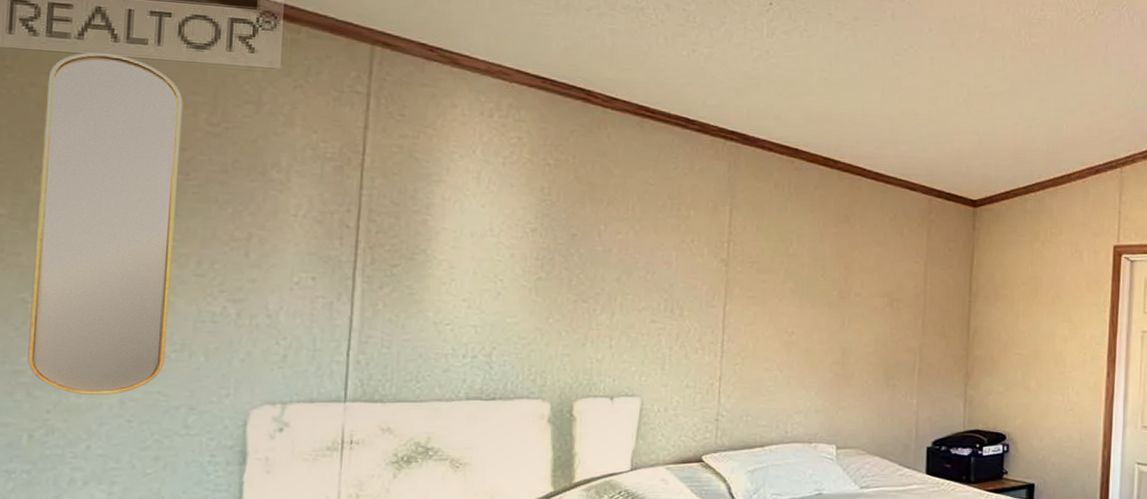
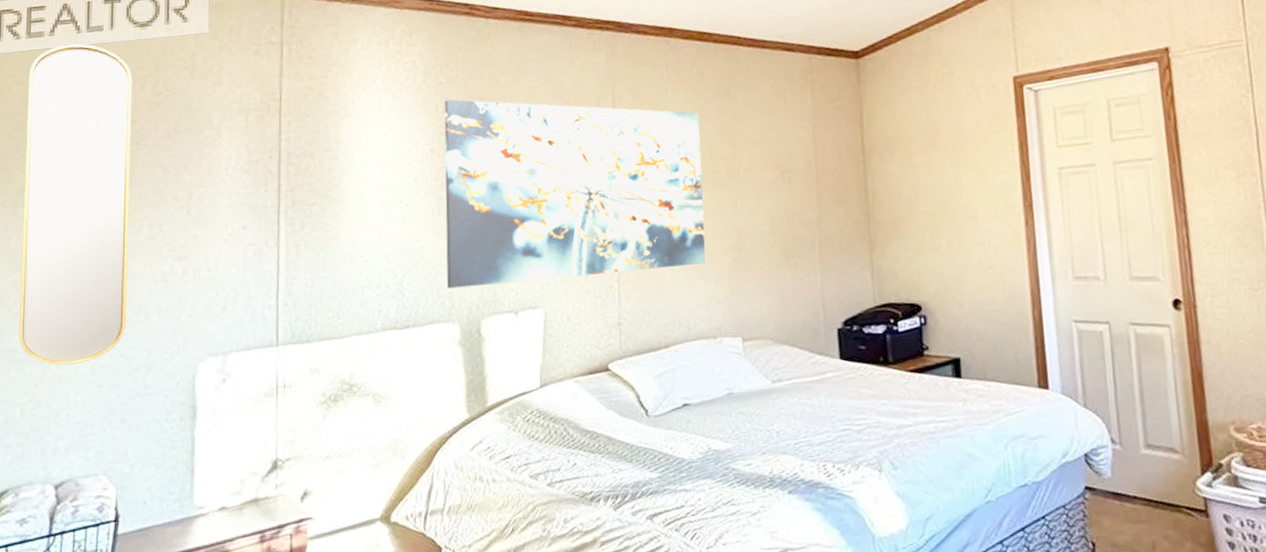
wall art: none [540,182,816,375] -> present [444,99,706,289]

